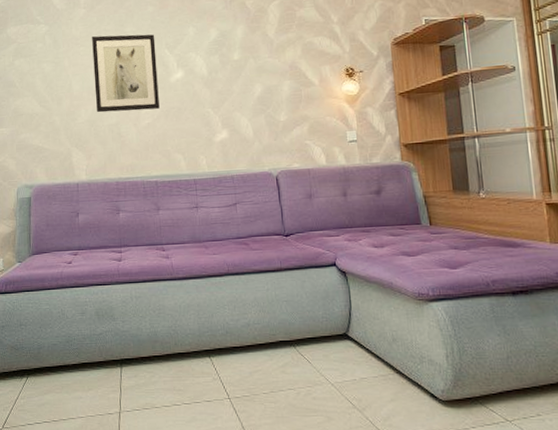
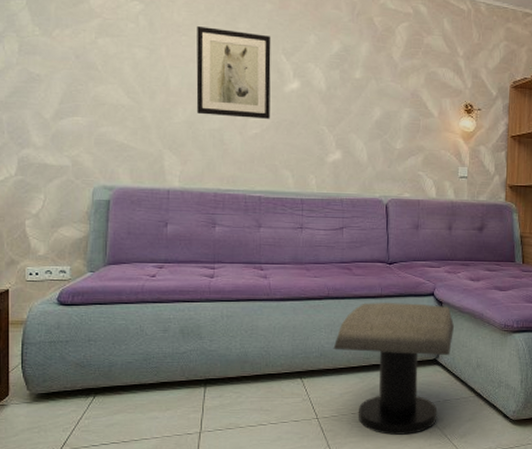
stool: none [238,275,363,417] -> present [333,303,455,435]

